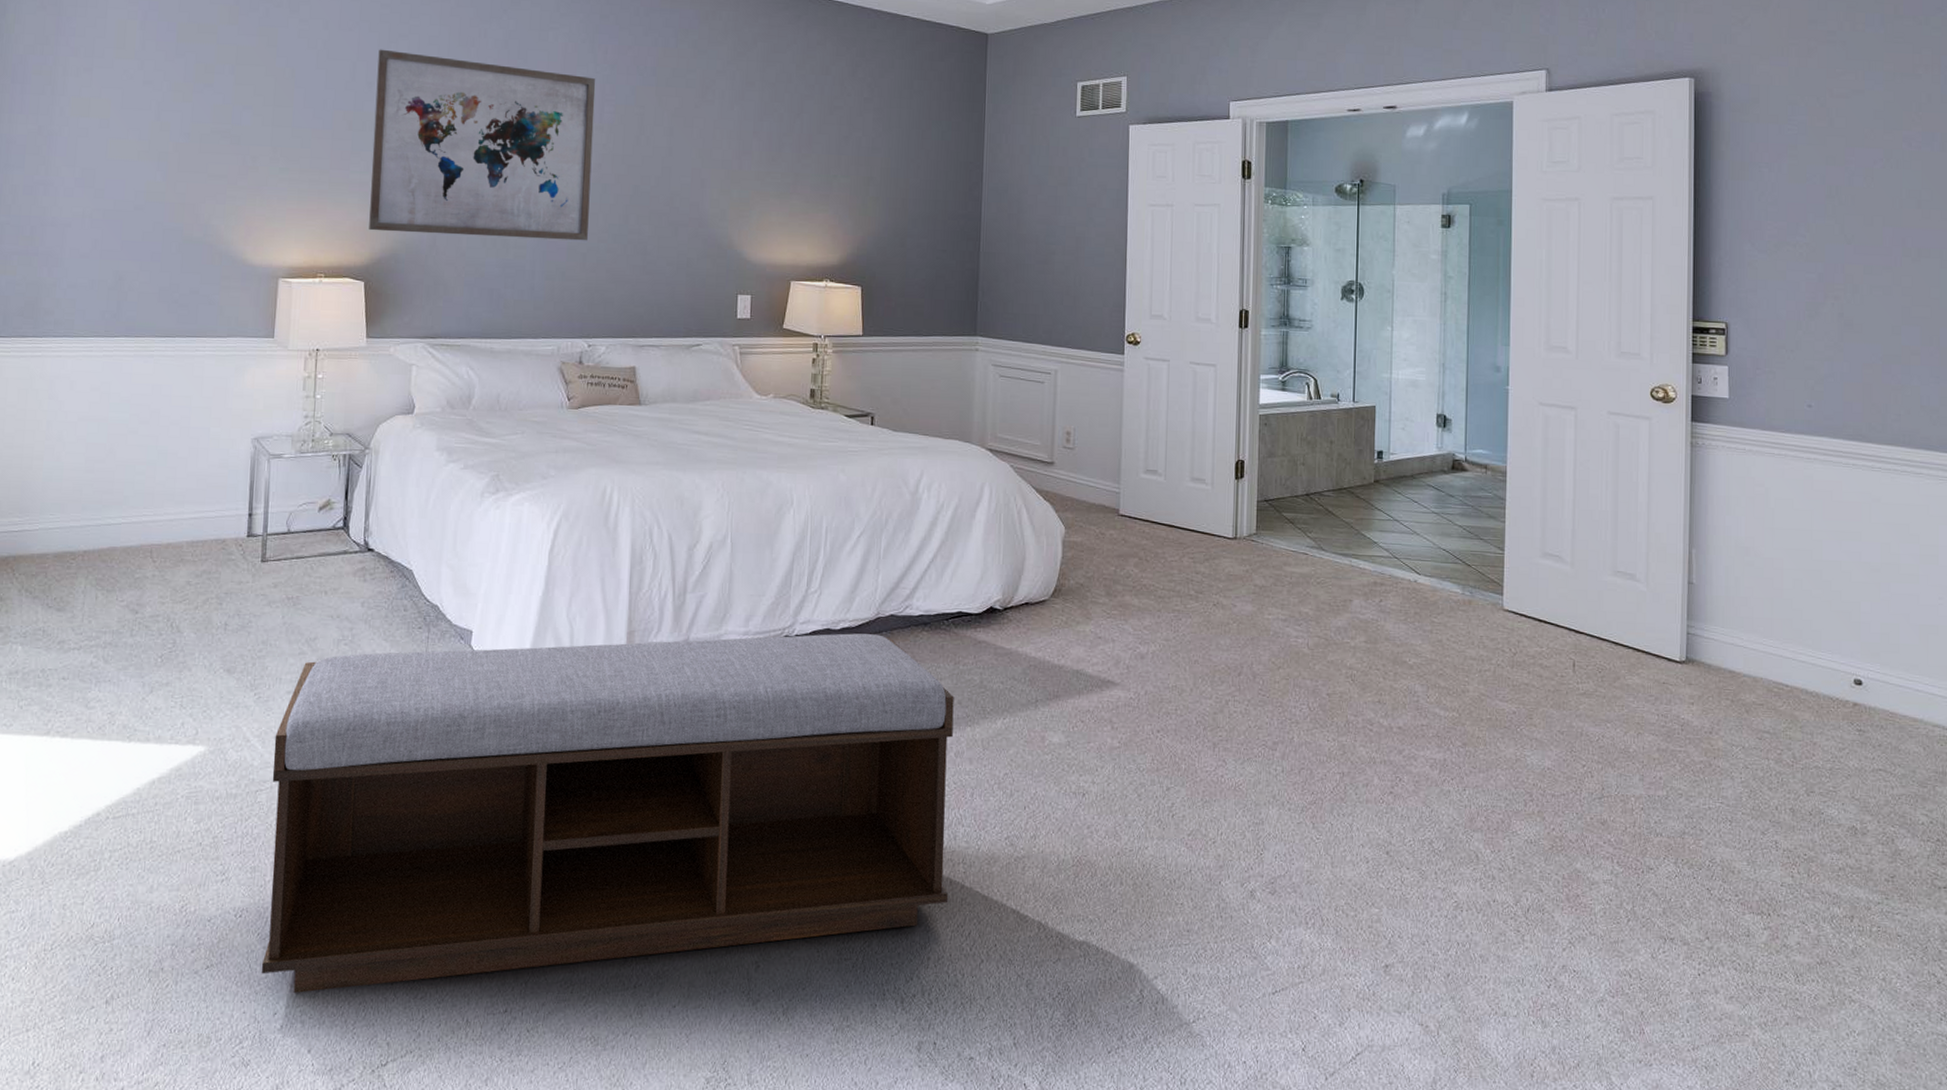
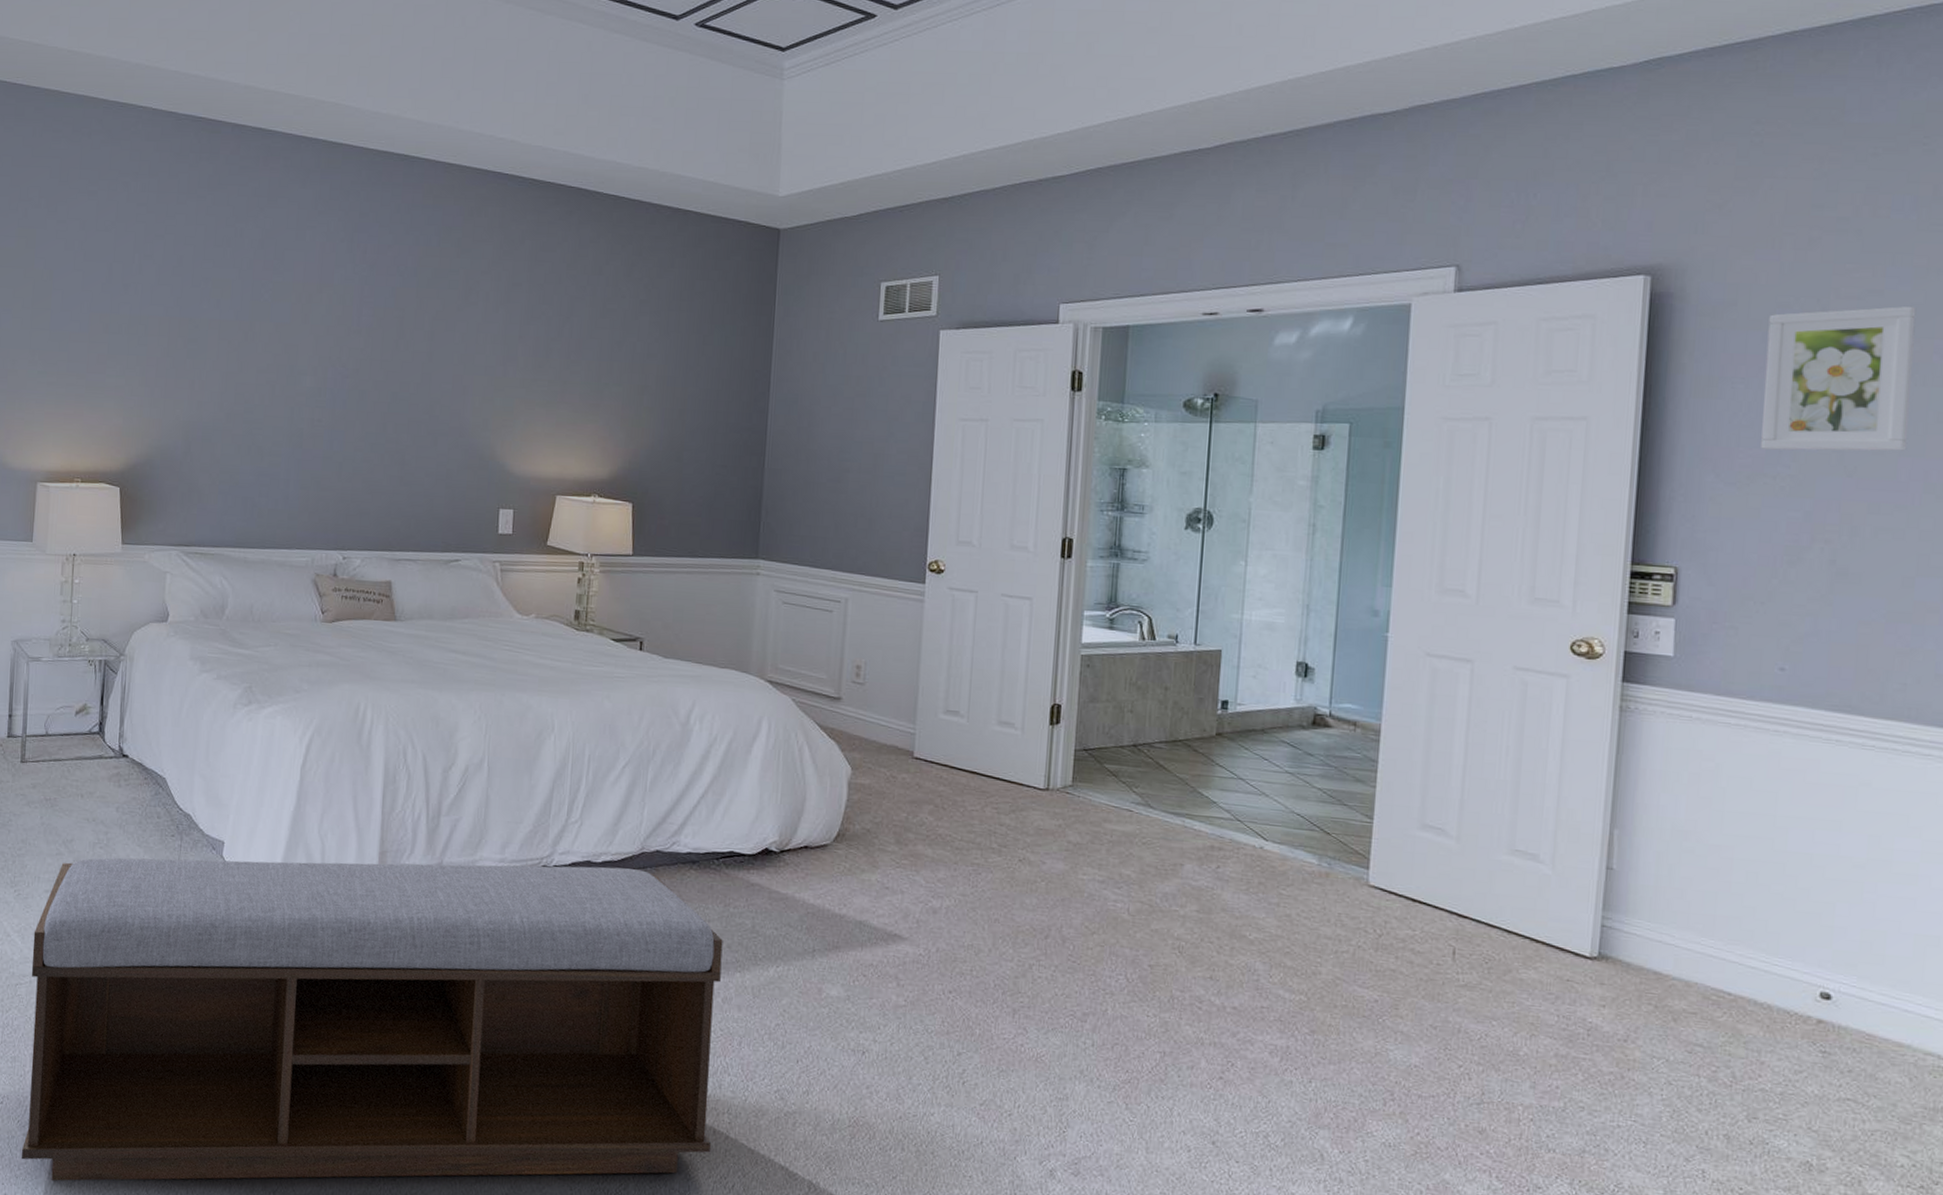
wall art: present [369,49,596,241] -> none [124,250,354,450]
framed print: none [1782,103,1889,223] -> present [1761,306,1917,451]

